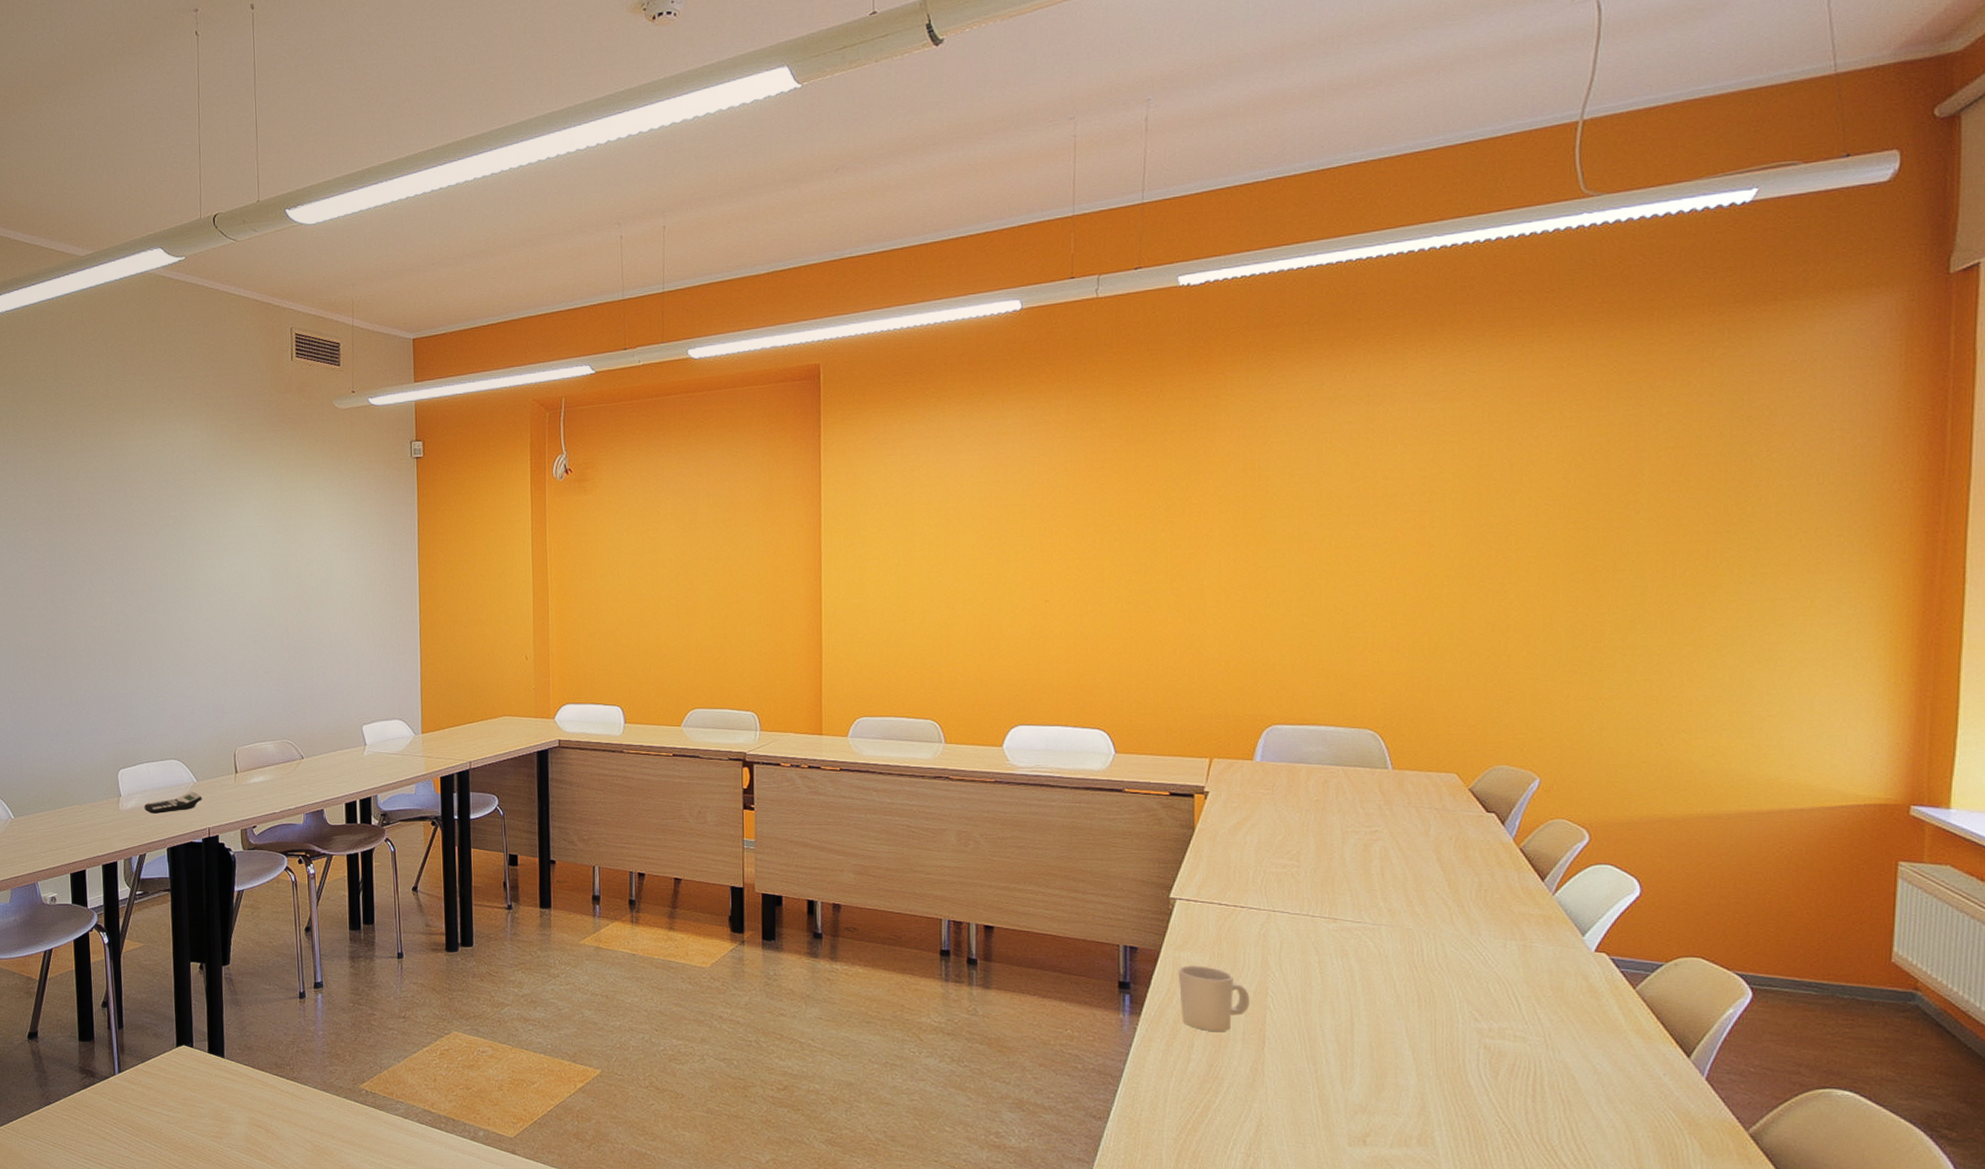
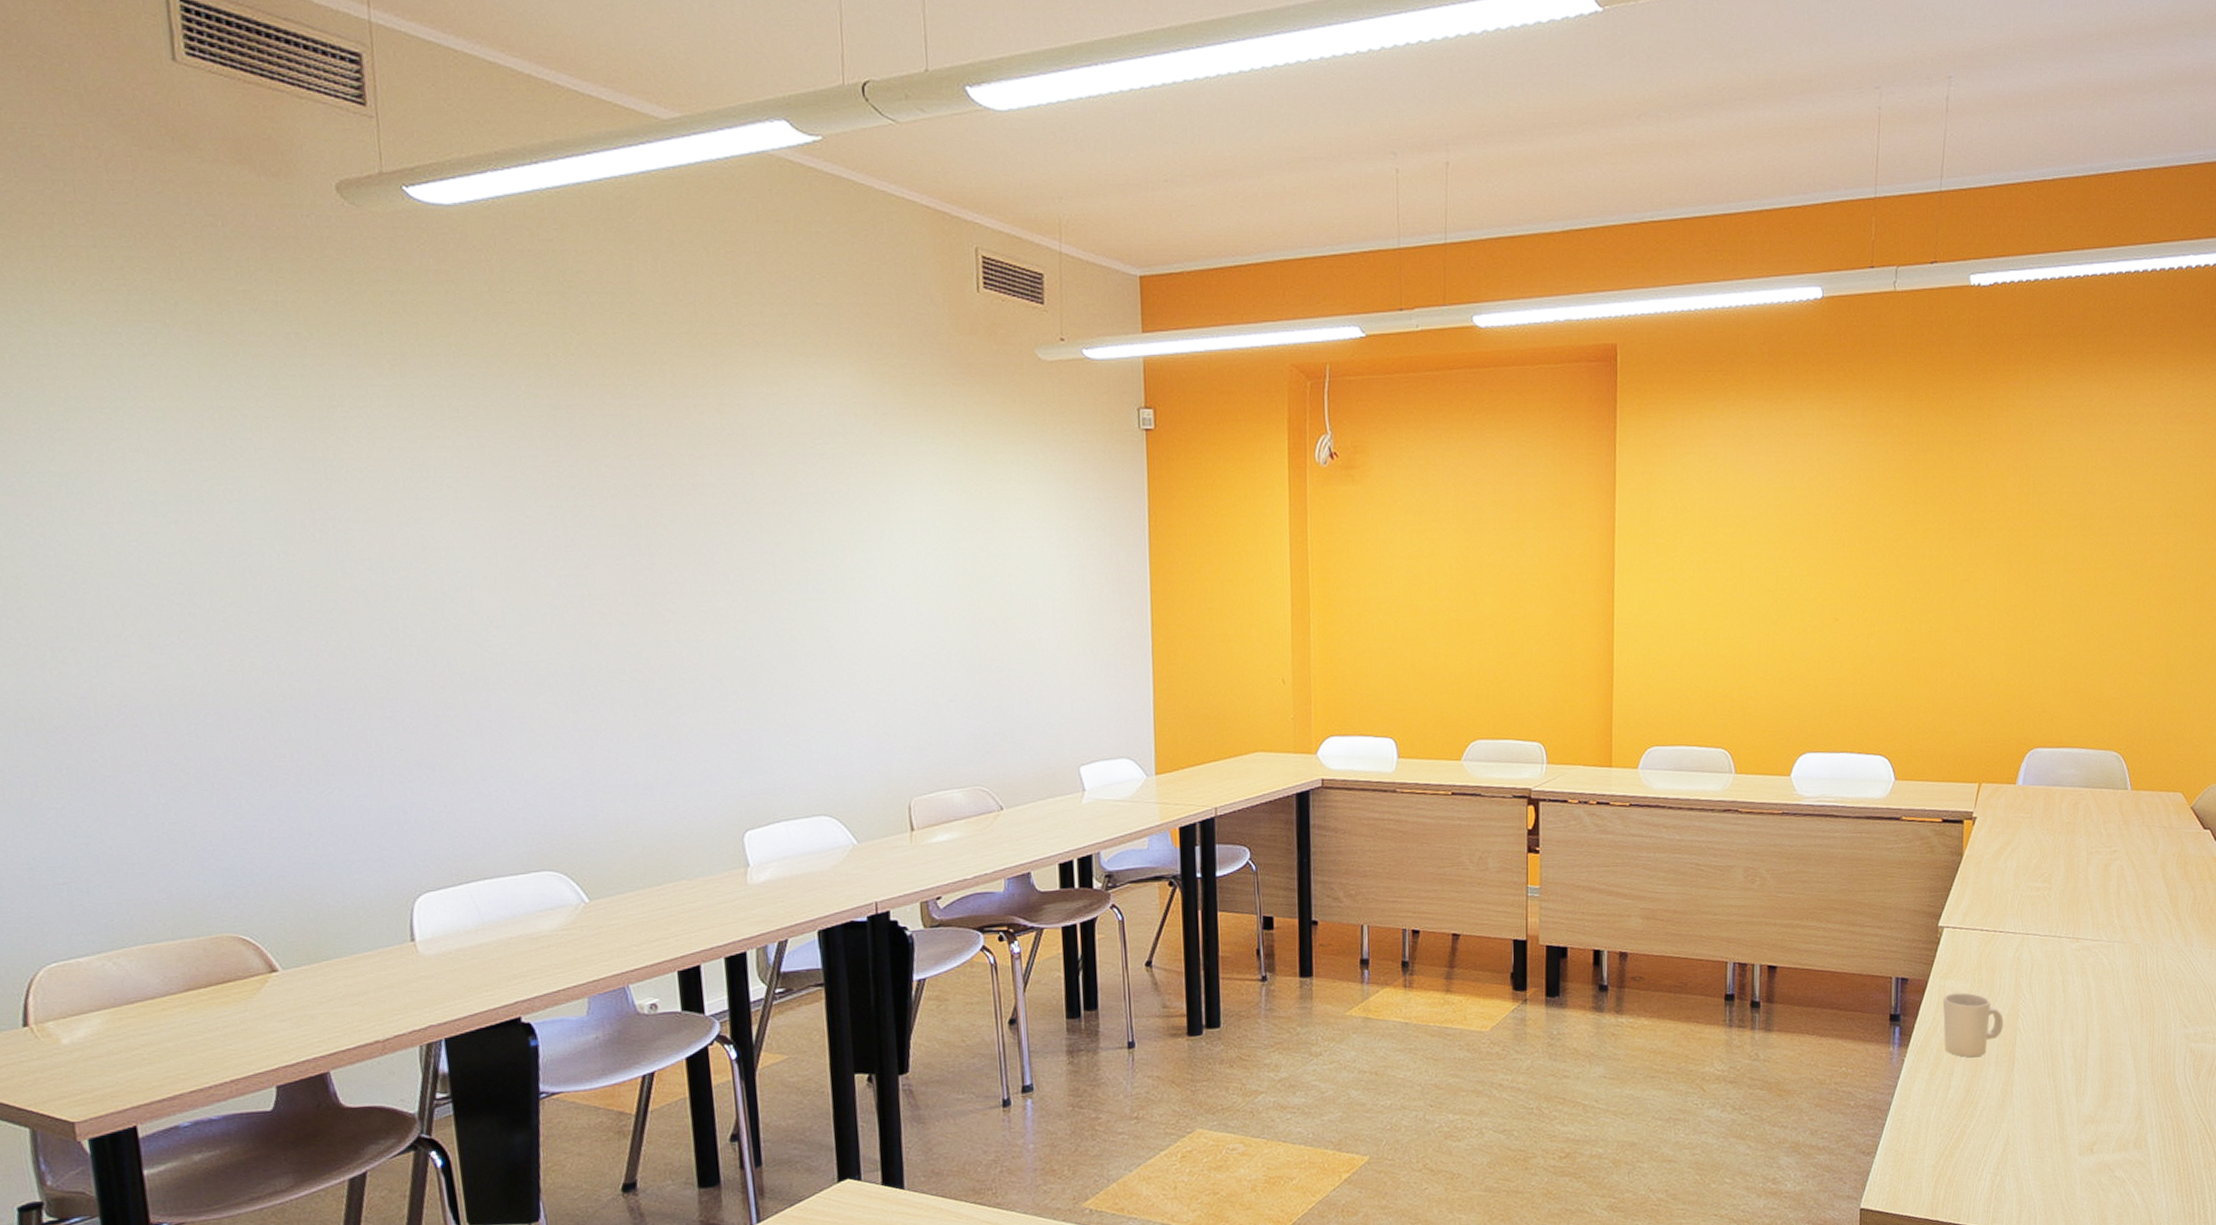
calculator: present [144,791,202,814] -> none [783,856,866,887]

